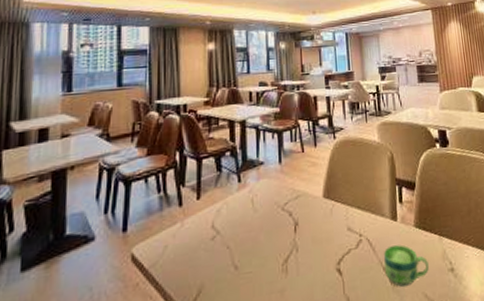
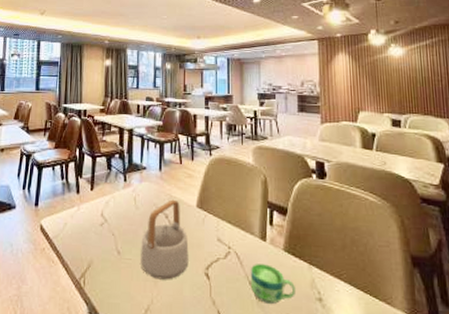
teapot: none [262,193,318,289] -> present [141,199,189,280]

